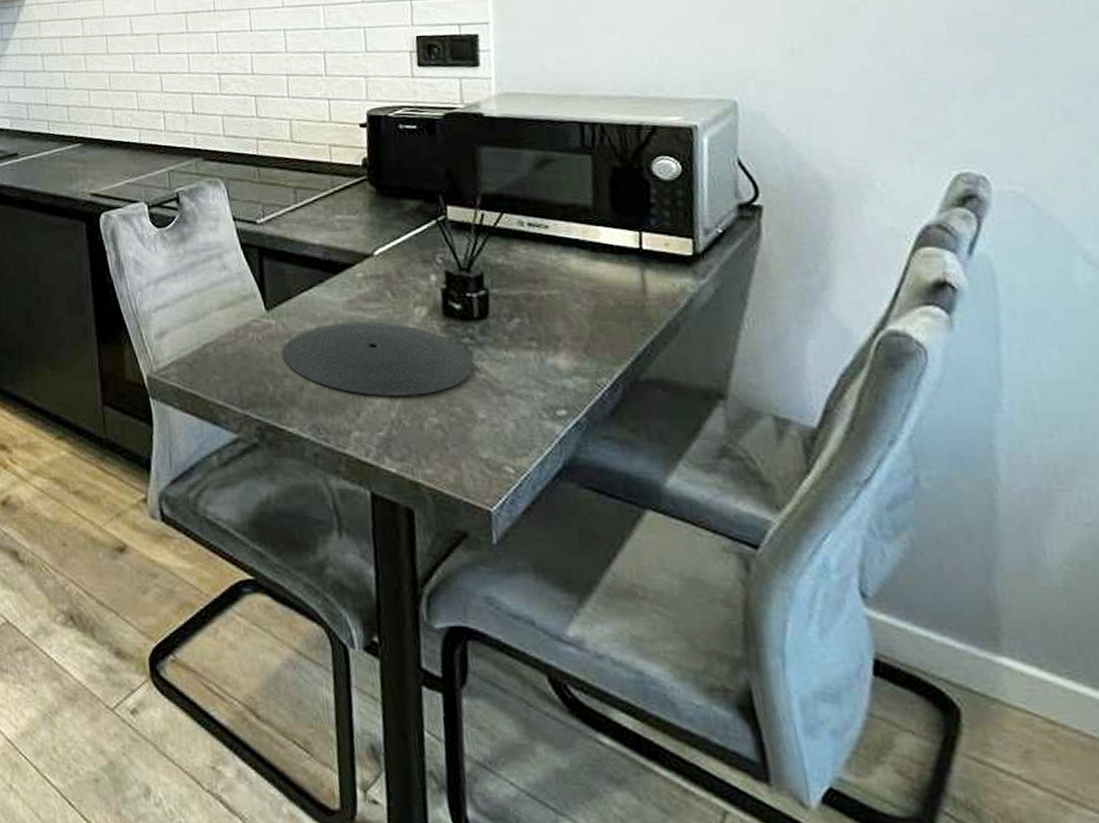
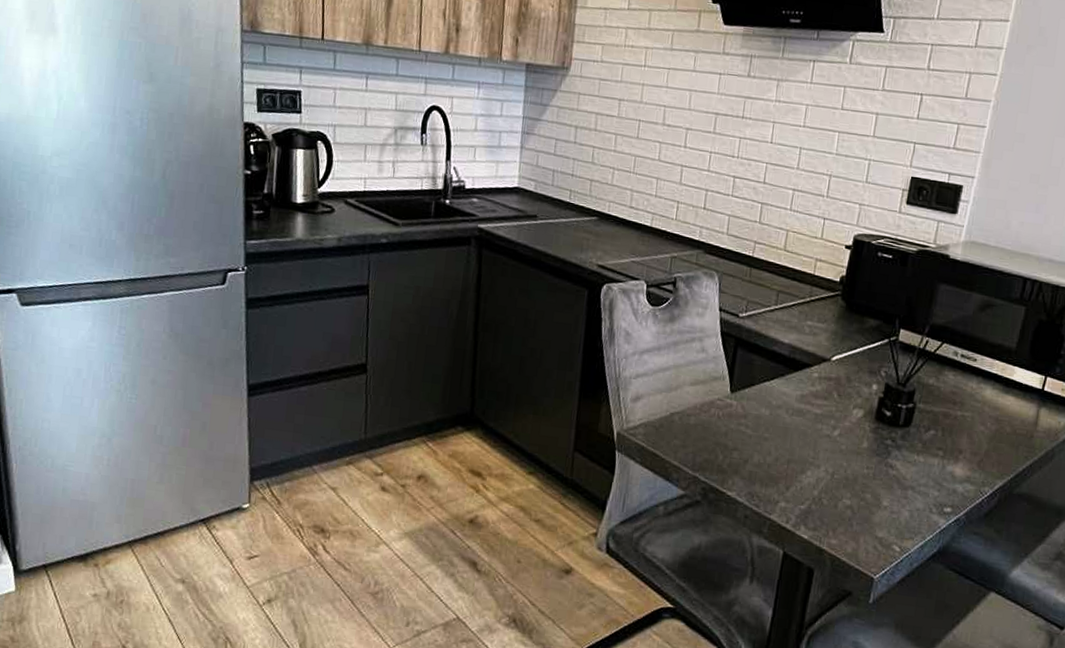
plate: present [281,320,474,397] -> none [735,412,890,481]

